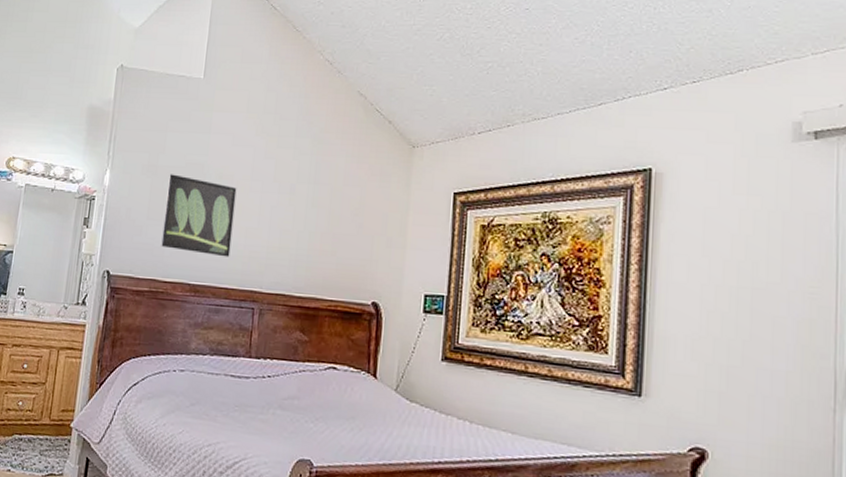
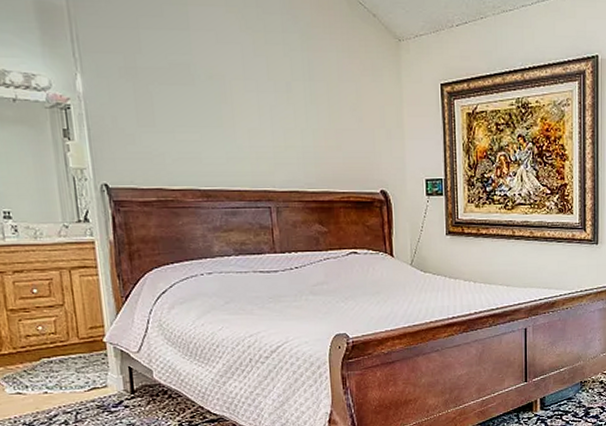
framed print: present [161,174,237,257] -> none [152,76,237,160]

